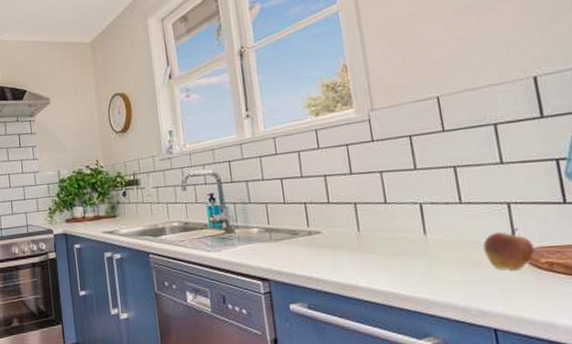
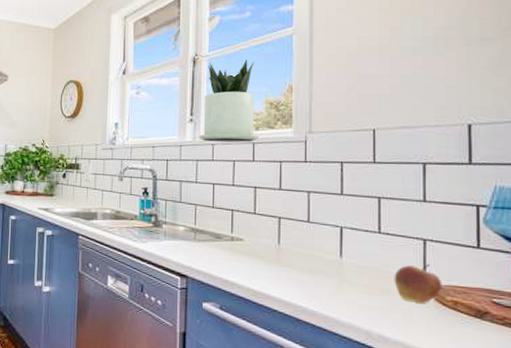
planter: none [256,44,321,137] -> present [198,59,260,144]

